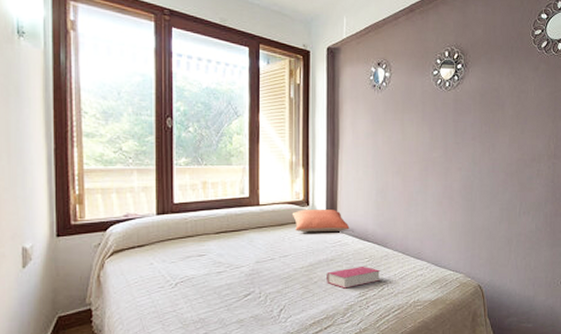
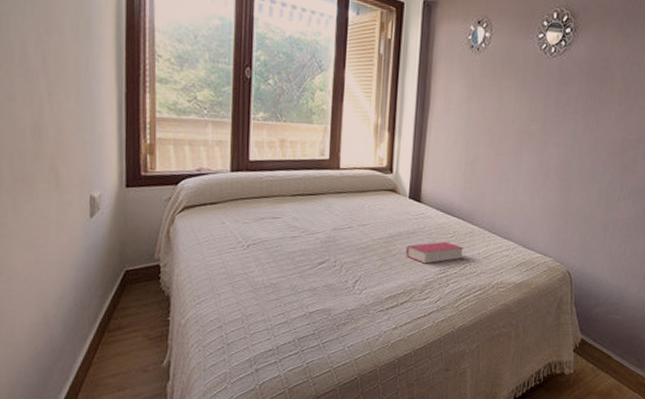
pillow: present [292,210,350,233] -> none [373,177,435,204]

